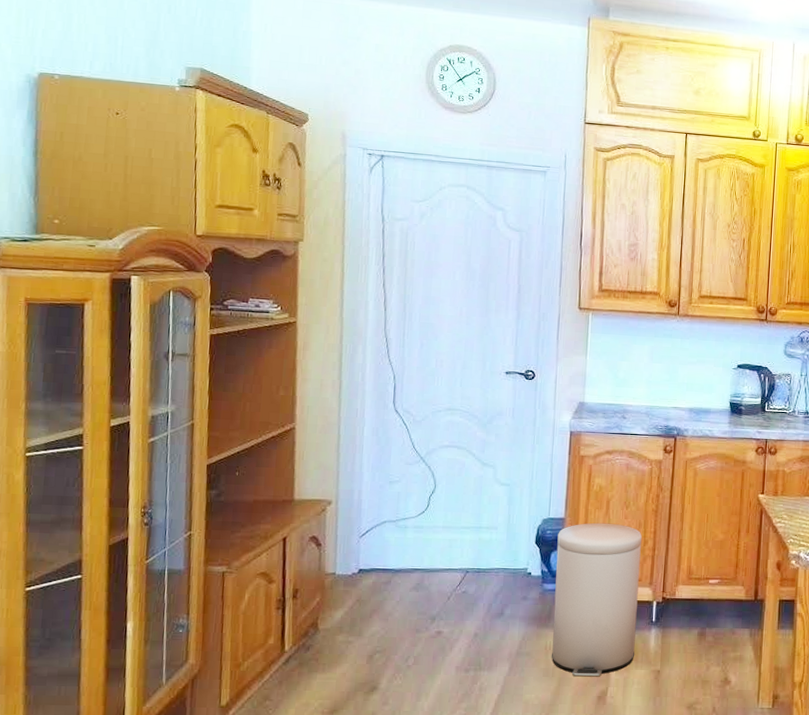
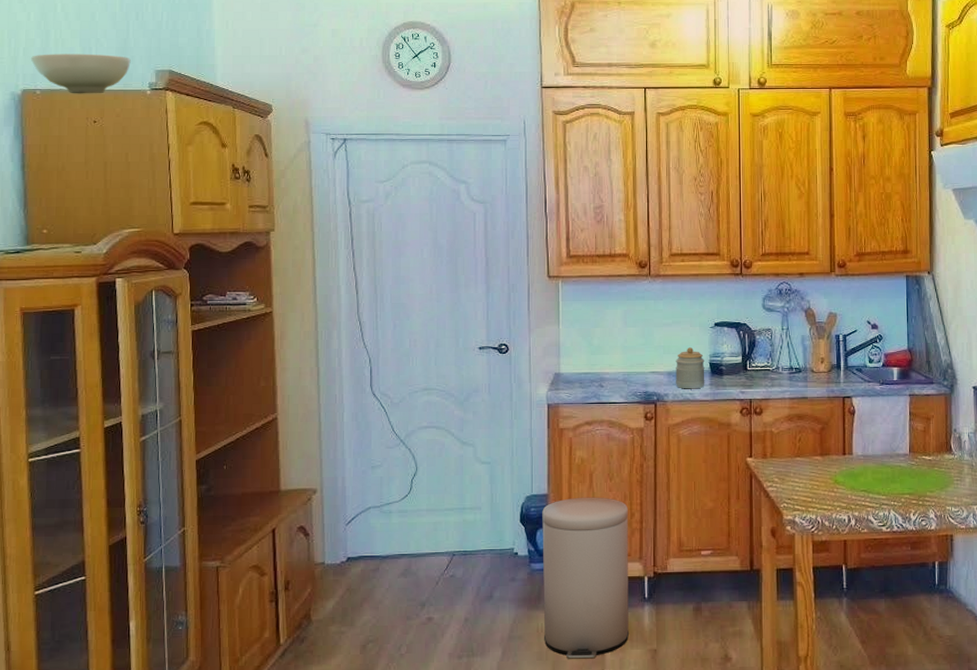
decorative bowl: none [49,38,160,86] -> present [30,54,131,94]
jar: none [696,386,726,427] -> present [676,347,705,389]

